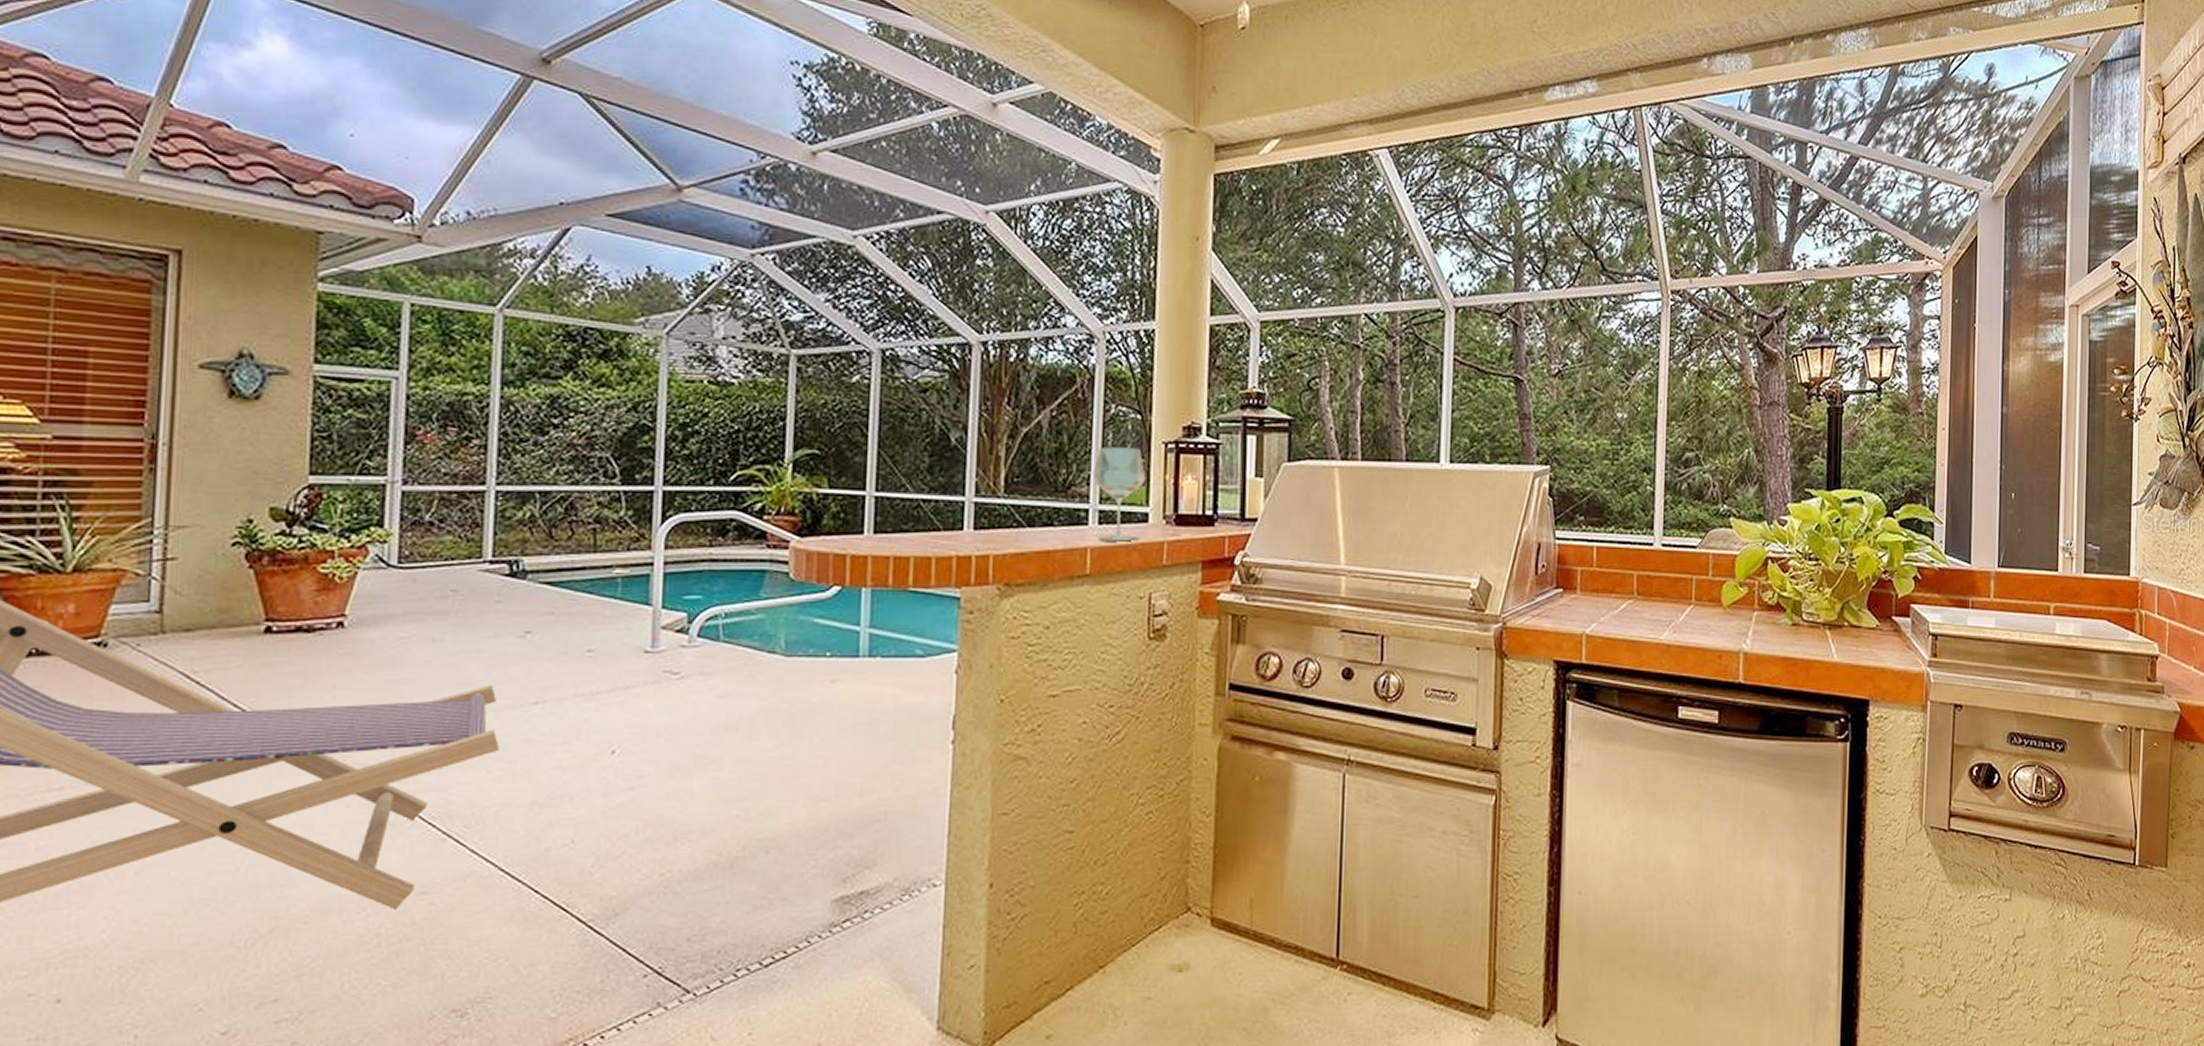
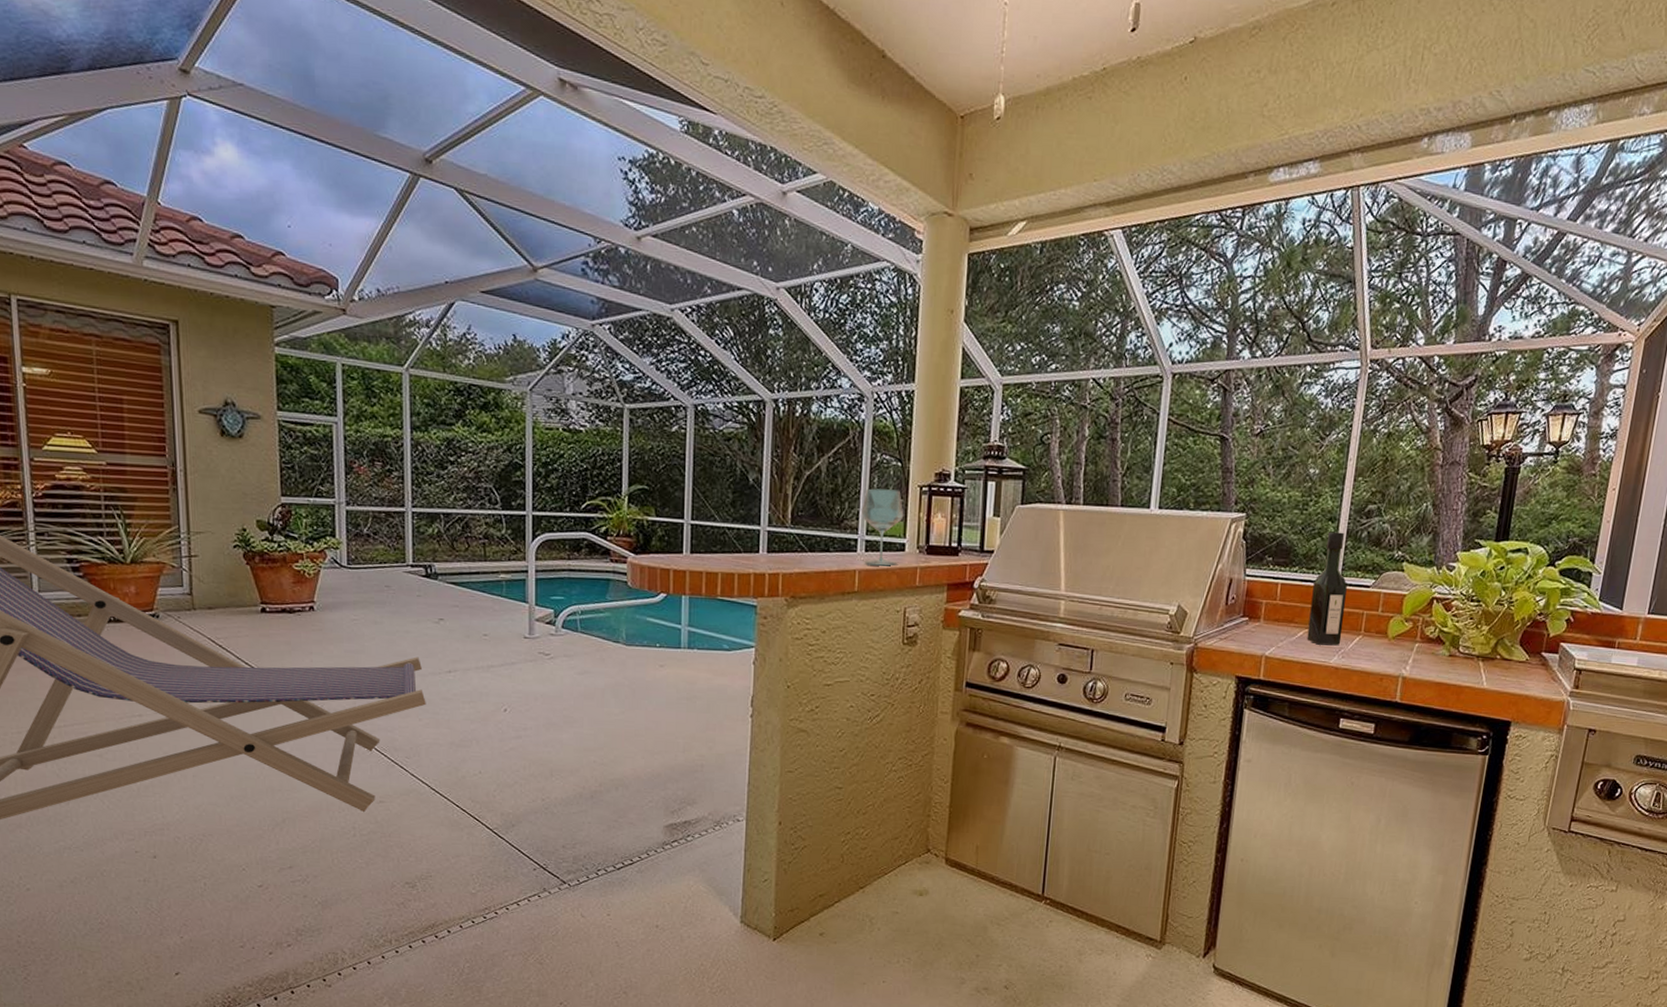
bottle: none [1631,484,1671,619] -> present [1307,531,1347,646]

